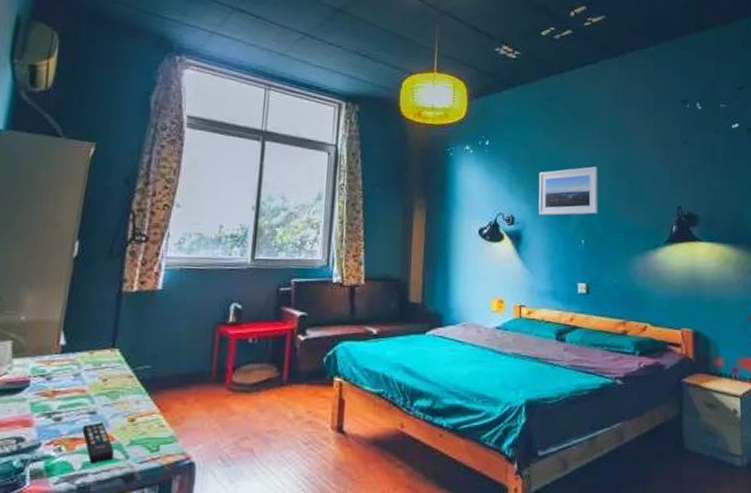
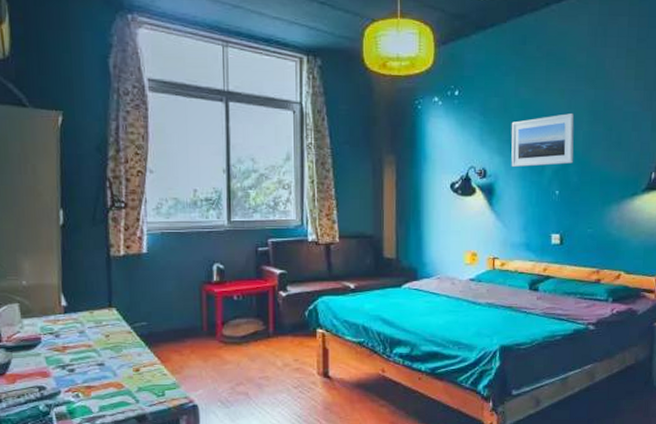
remote control: present [82,422,114,464] -> none [94,372,125,408]

